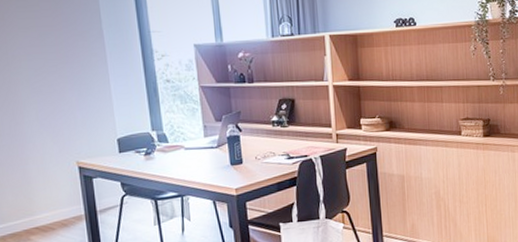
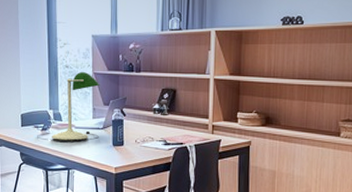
desk lamp: none [140,85,214,167] -> present [37,71,100,142]

